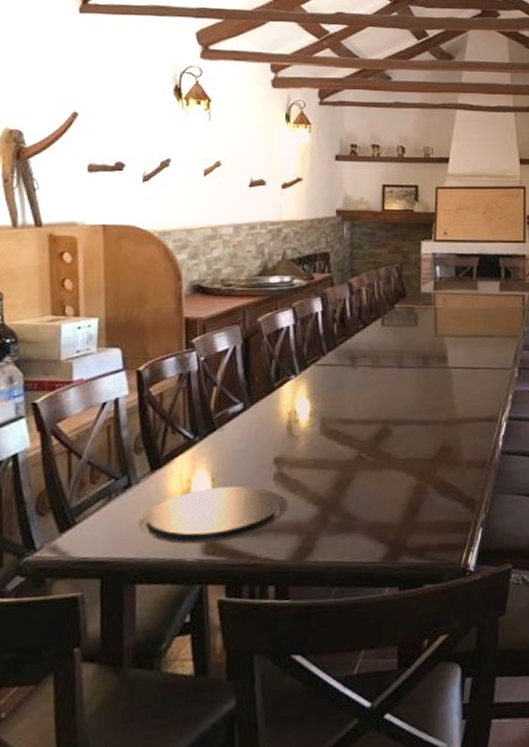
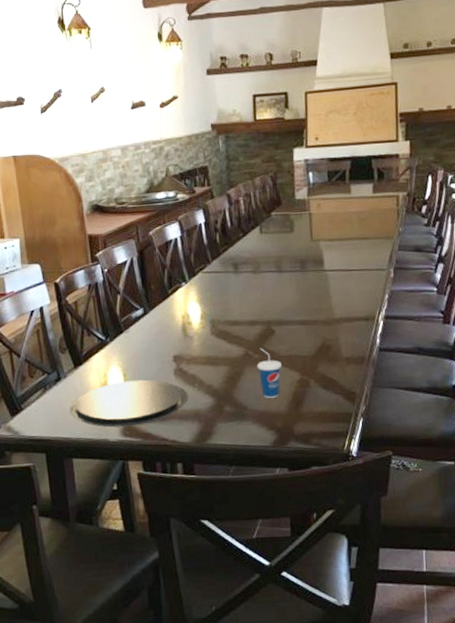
cup: none [370,450,398,507] -> present [257,348,282,398]

